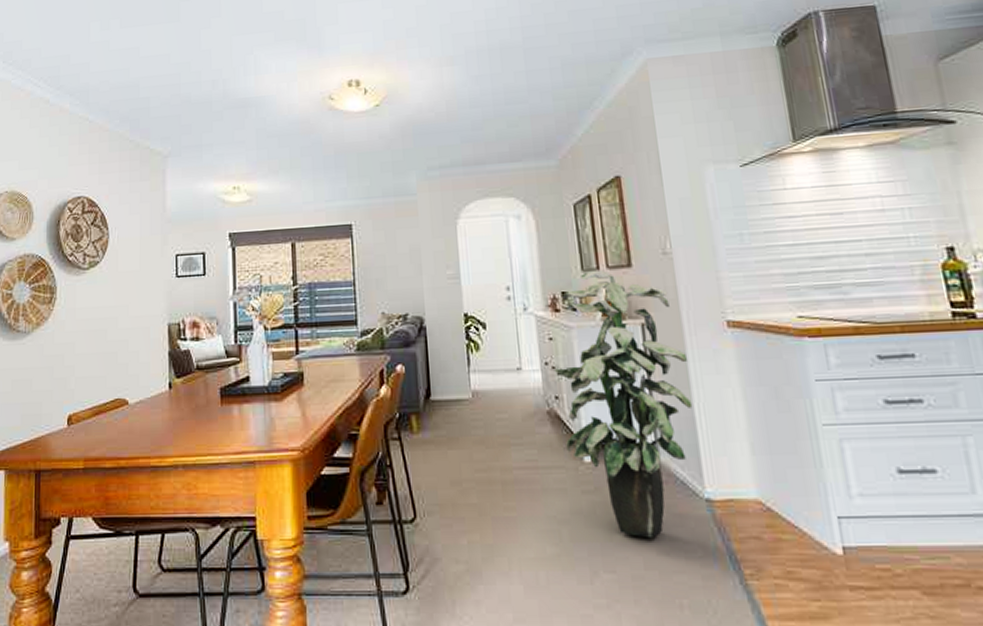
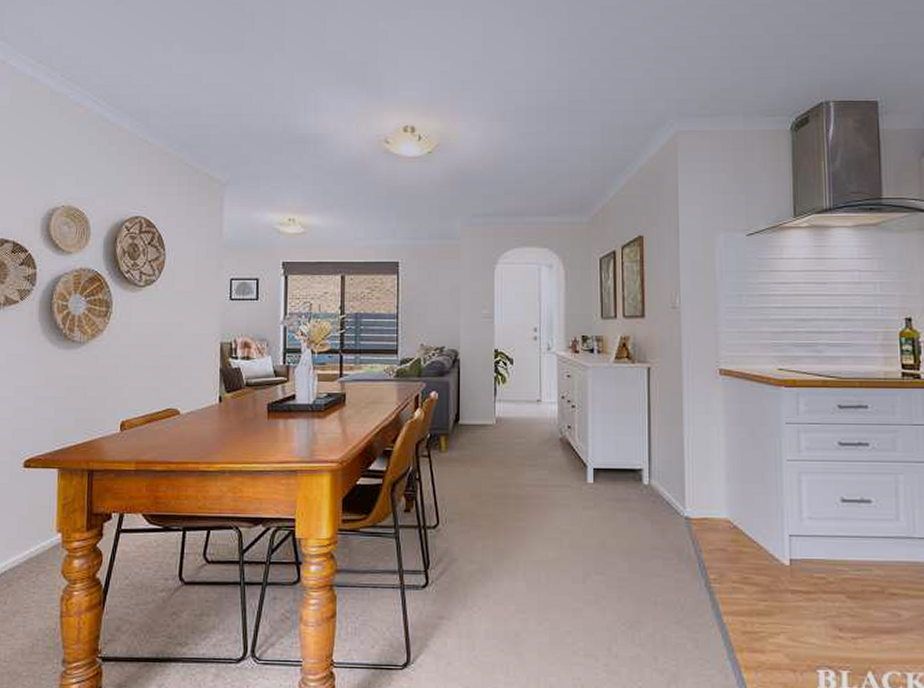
indoor plant: present [554,271,693,539] -> none [569,319,684,548]

